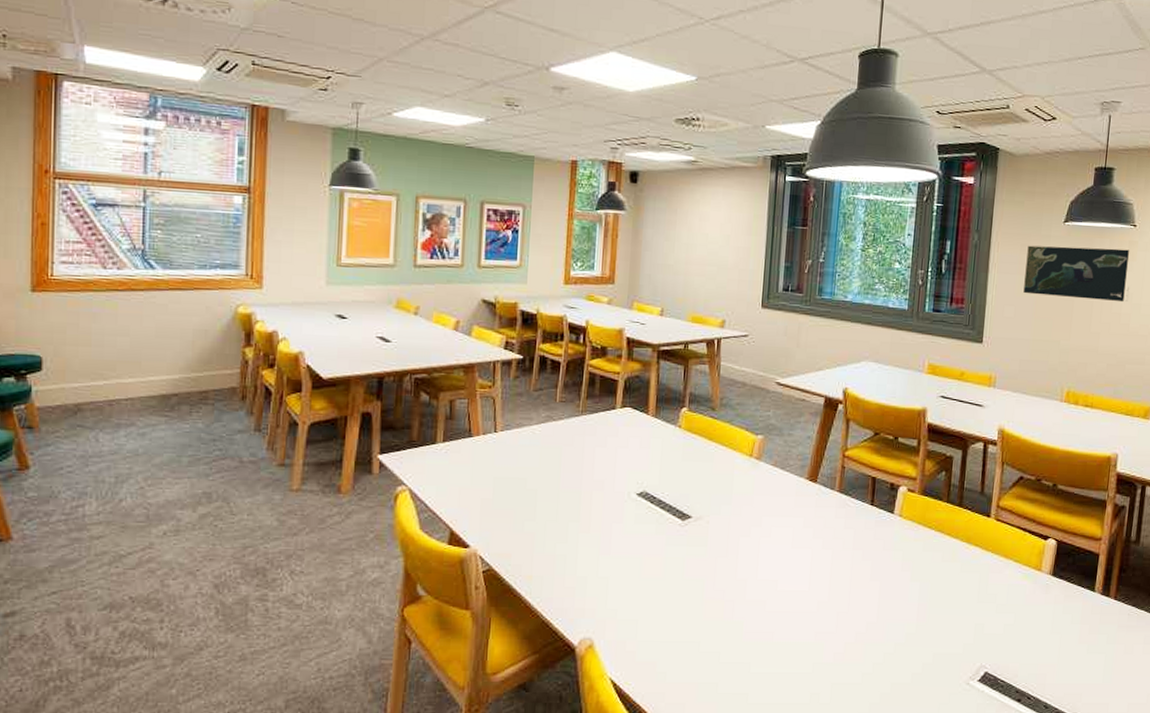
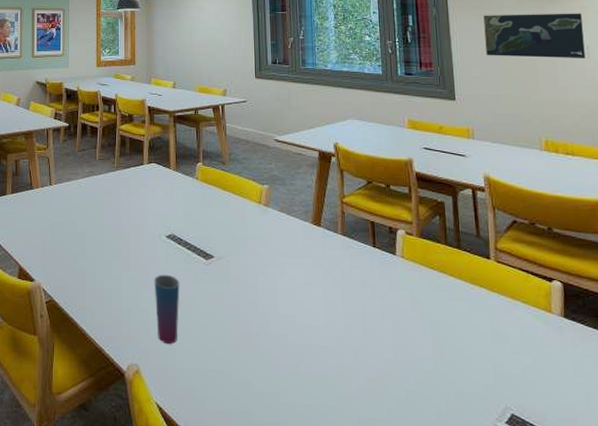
cup: none [617,537,649,615] -> present [154,274,180,345]

